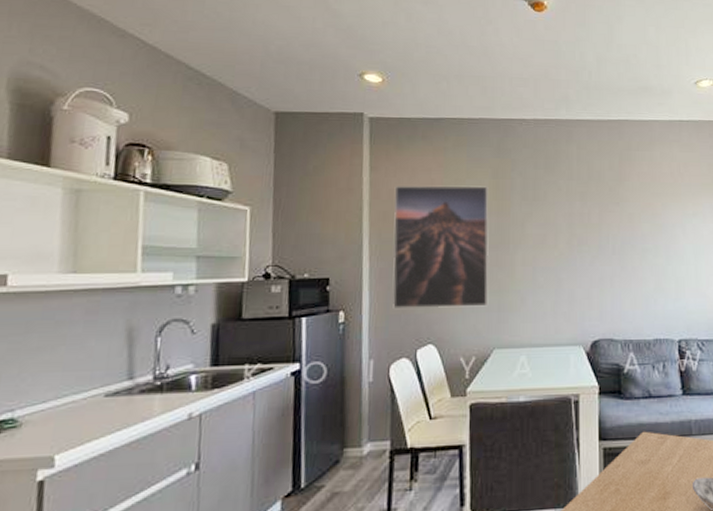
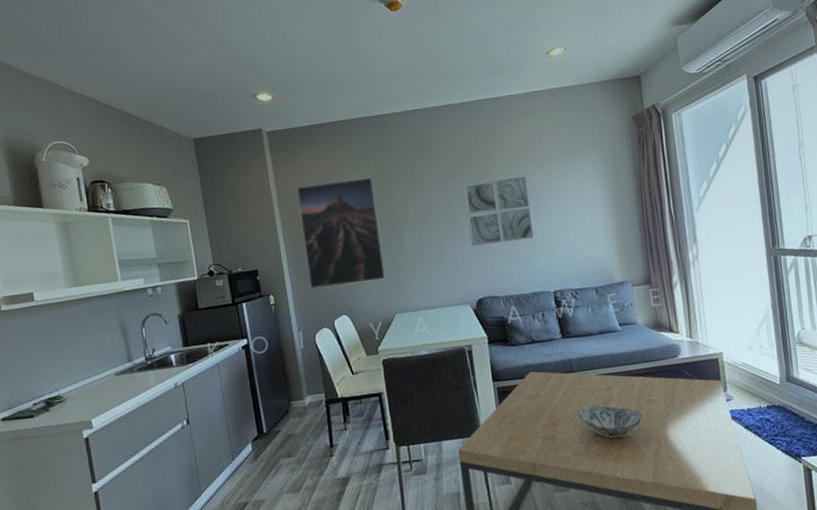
wall art: none [592,208,662,279] -> present [464,177,534,246]

